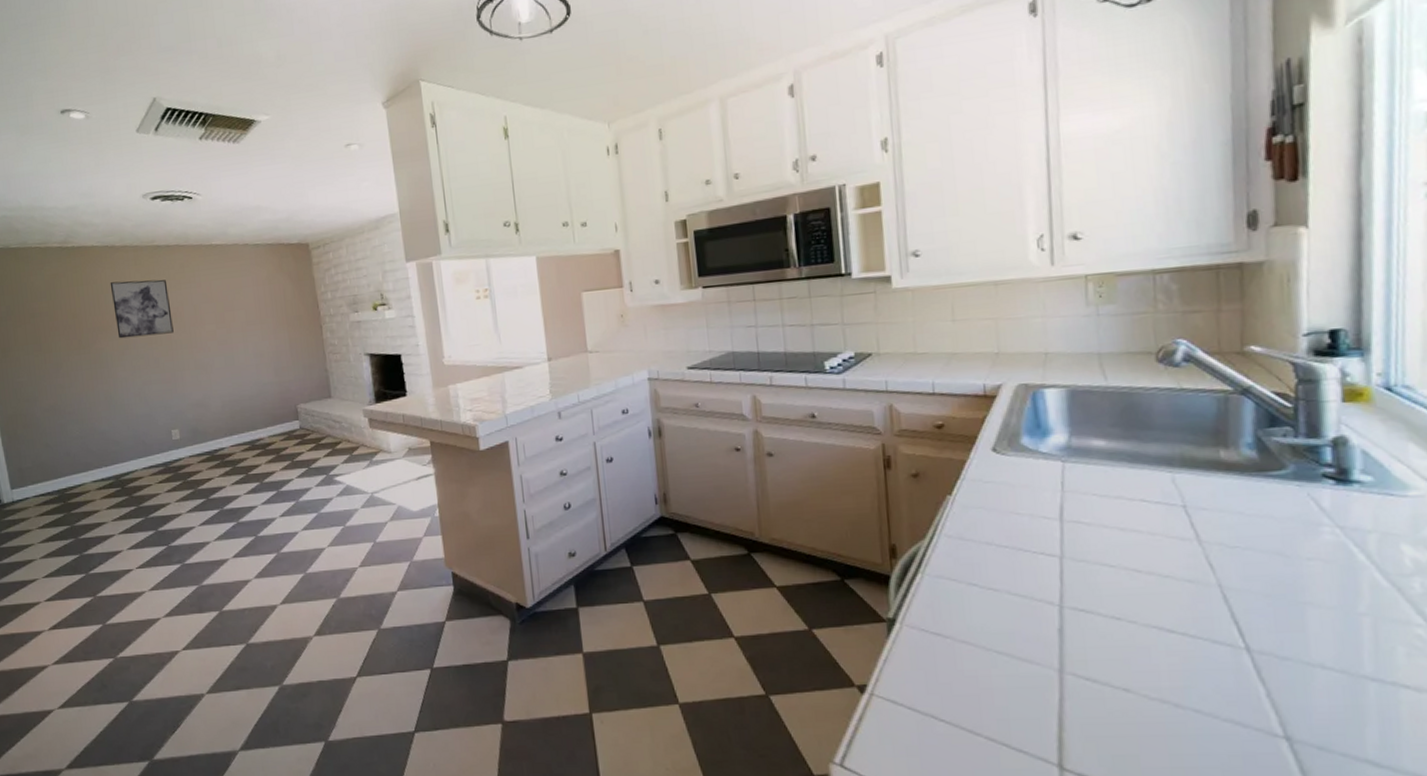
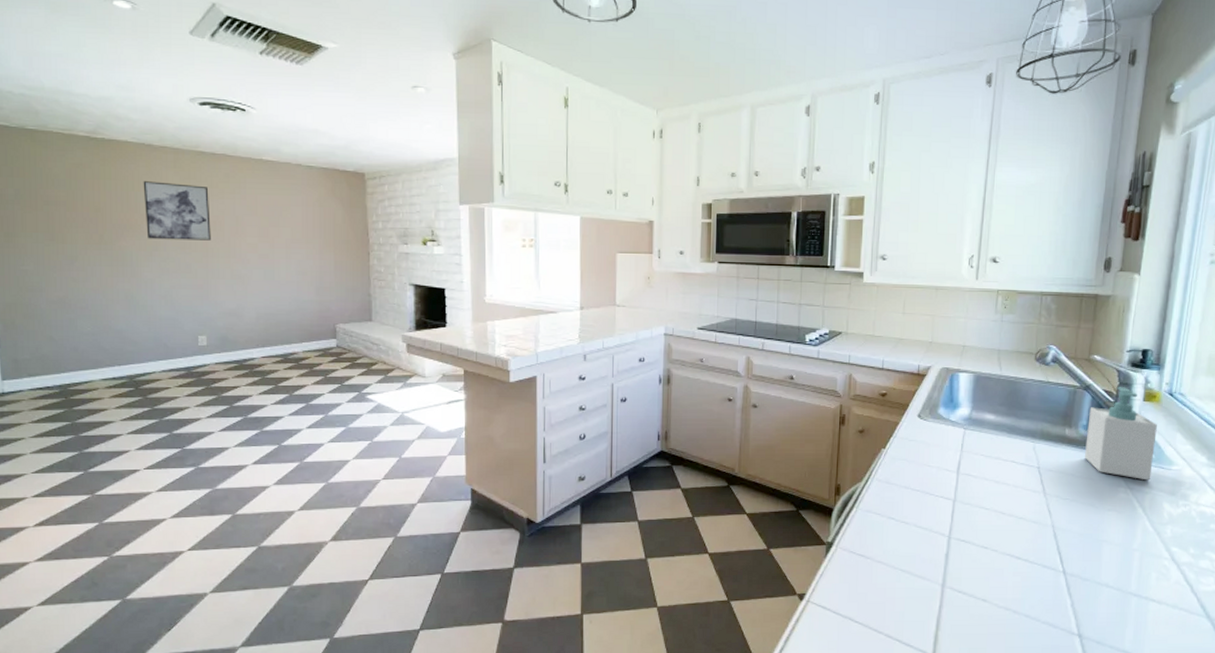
soap bottle: none [1254,384,1373,514] -> present [1084,386,1157,481]

